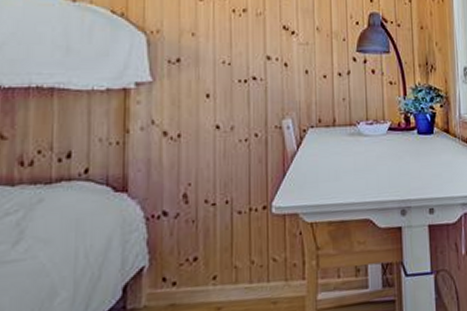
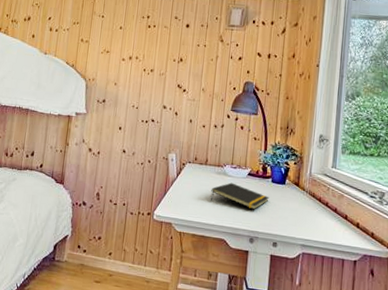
notepad: none [345,143,417,173] -> present [210,182,269,210]

